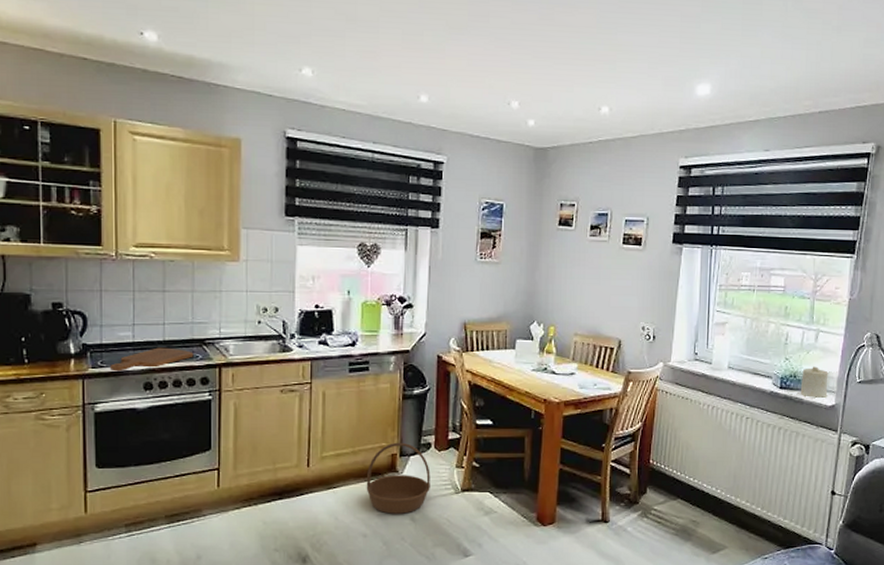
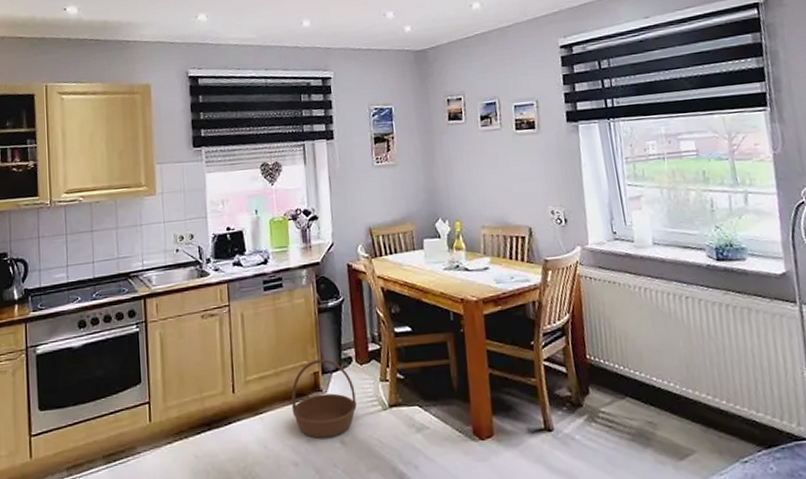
cutting board: present [110,347,194,372] -> none [48,284,121,313]
candle: present [800,366,829,399] -> none [738,231,775,268]

